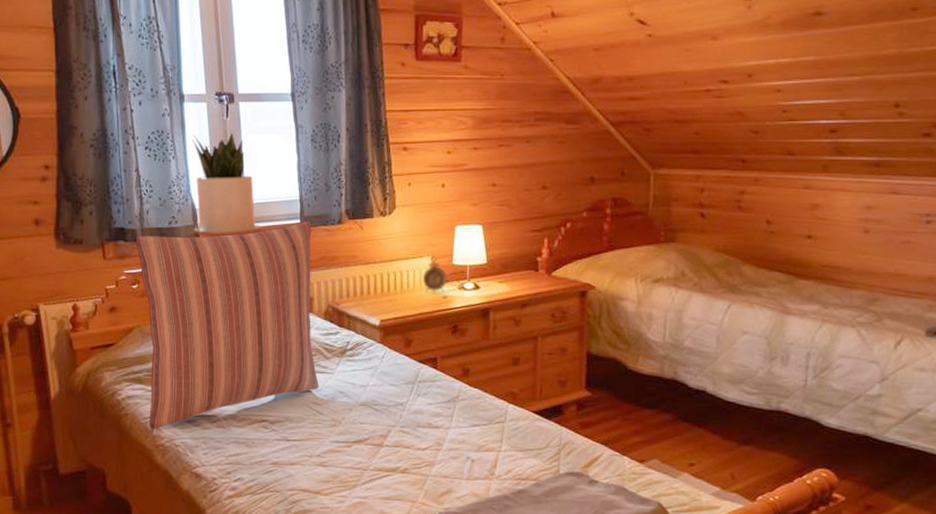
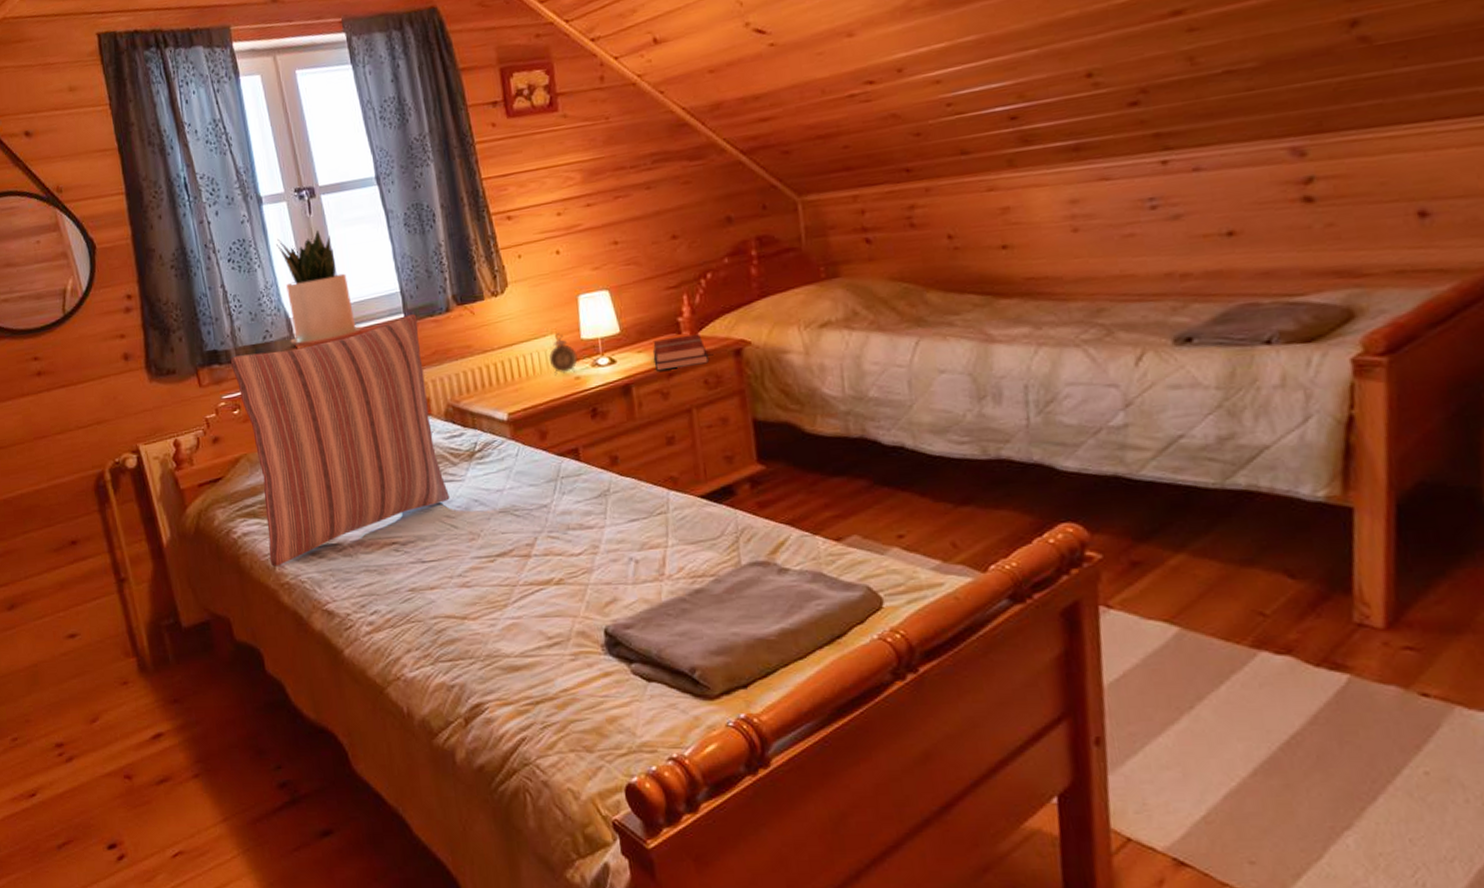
books: none [511,273,559,301] -> present [652,333,710,371]

